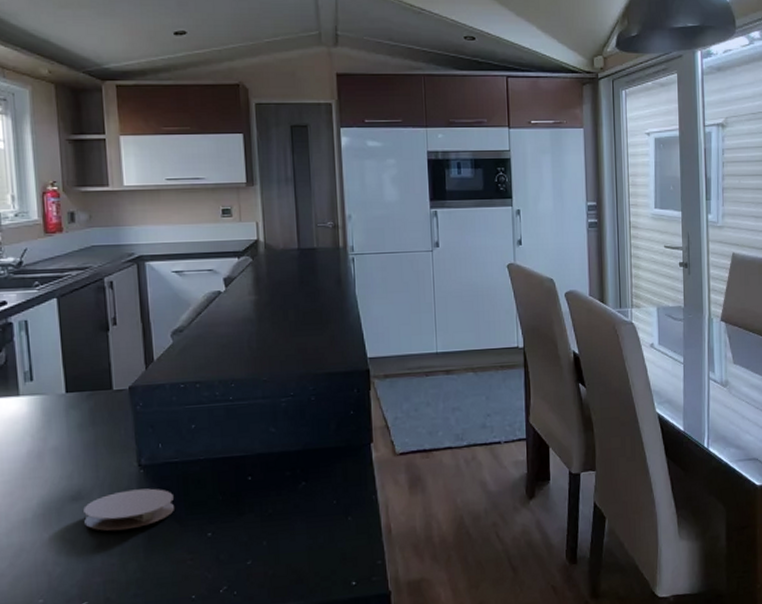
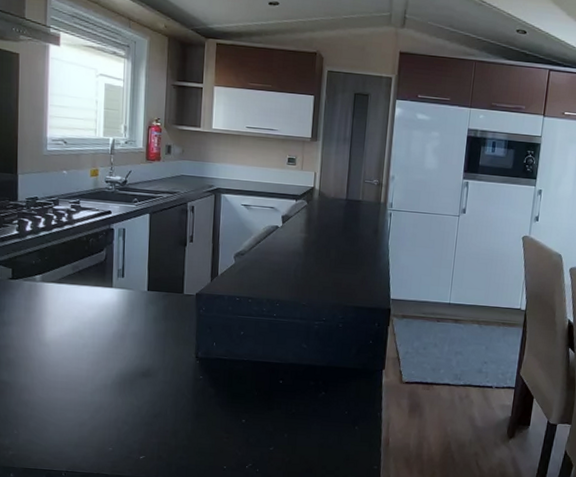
coaster: present [83,488,174,531] -> none [150,375,220,406]

